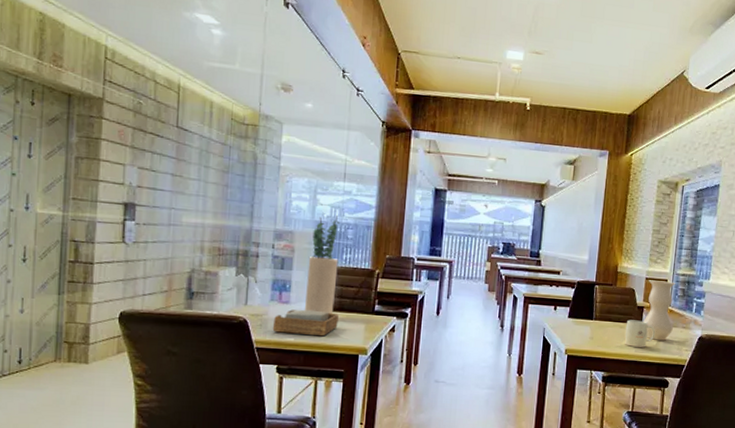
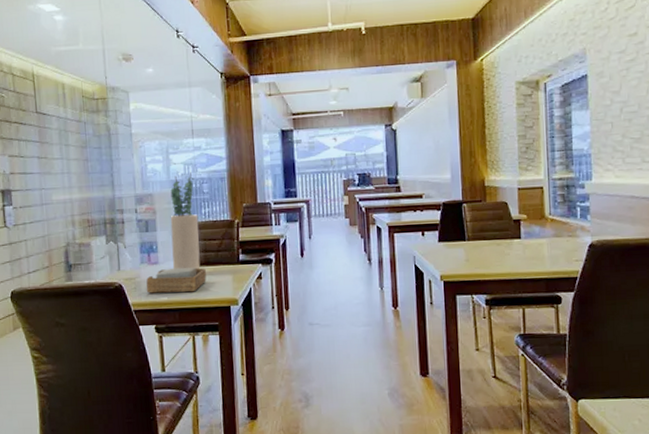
mug: present [624,319,656,347] -> none [503,234,538,264]
vase: present [643,280,675,341] -> none [521,188,557,254]

